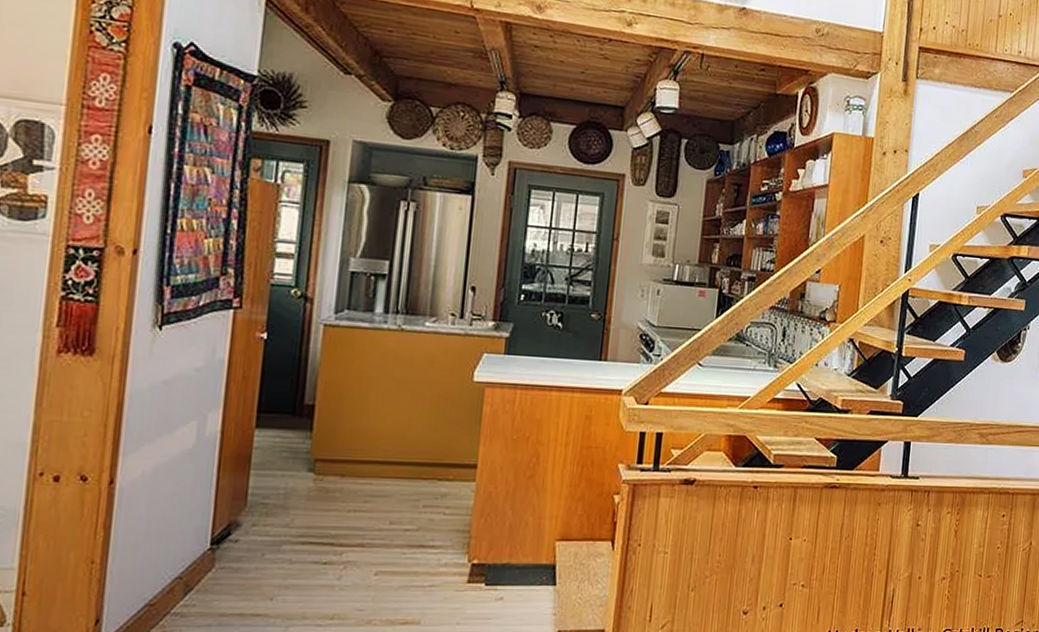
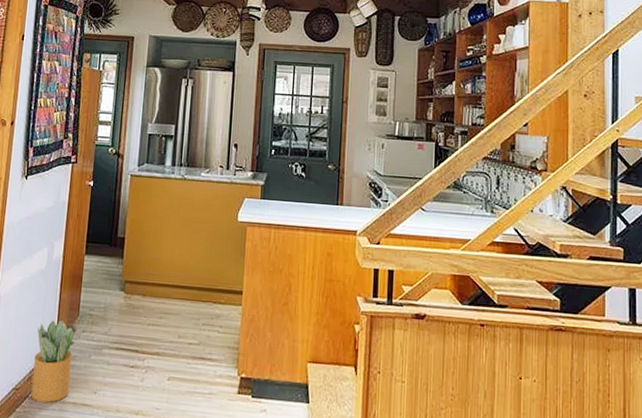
potted plant: none [173,512,239,617] -> present [31,319,74,403]

